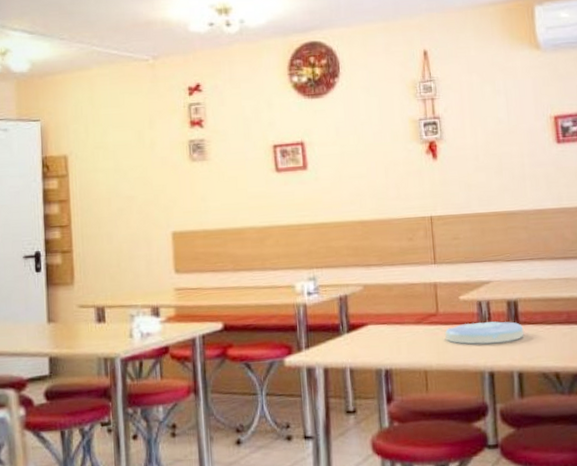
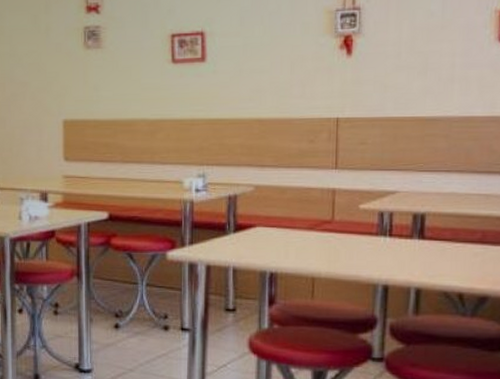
plate: present [445,321,524,344] -> none [339,233,429,256]

